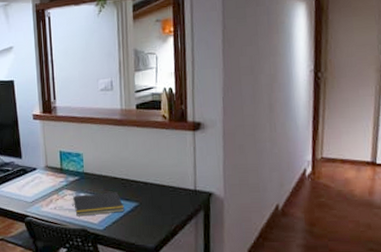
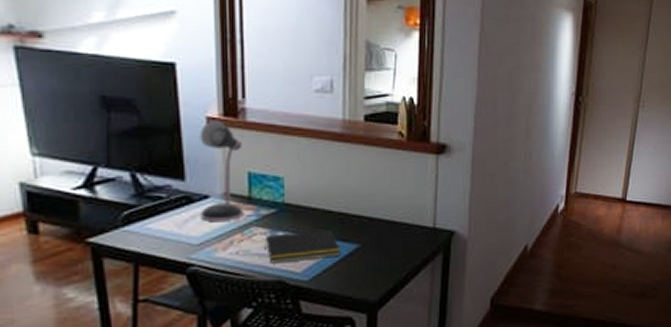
desk lamp: none [29,116,59,186] -> present [200,119,245,221]

